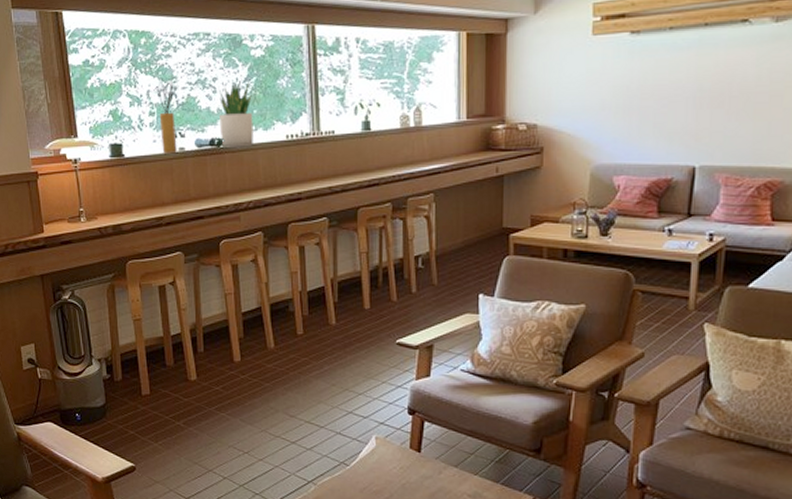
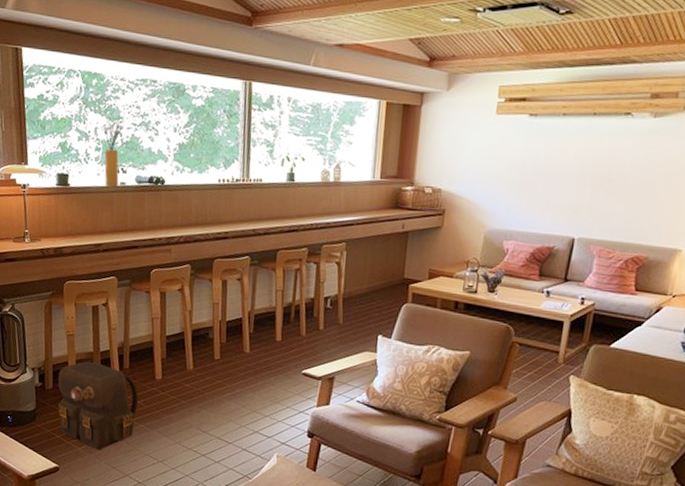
backpack: none [127,348,216,444] -> present [57,361,138,449]
planter: present [219,82,253,149] -> none [158,128,190,187]

